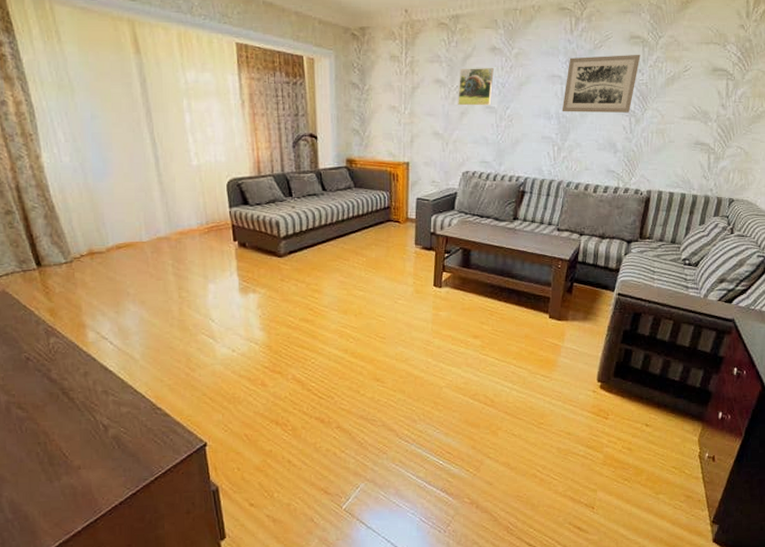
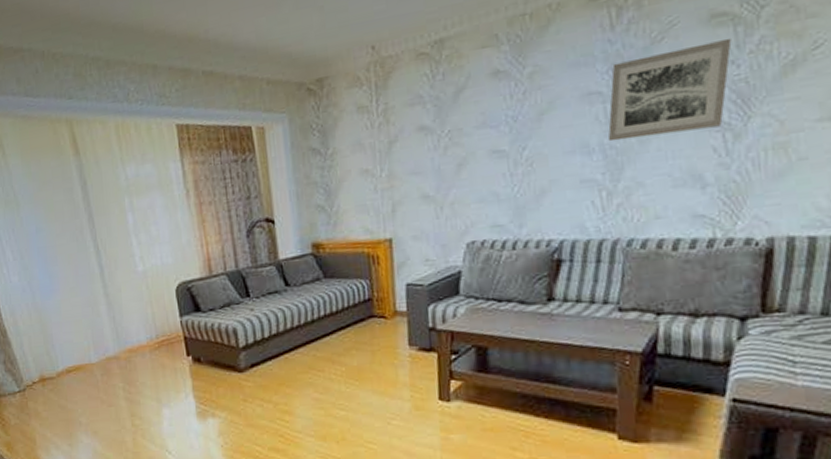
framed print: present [458,67,494,106] -> none [451,97,500,156]

